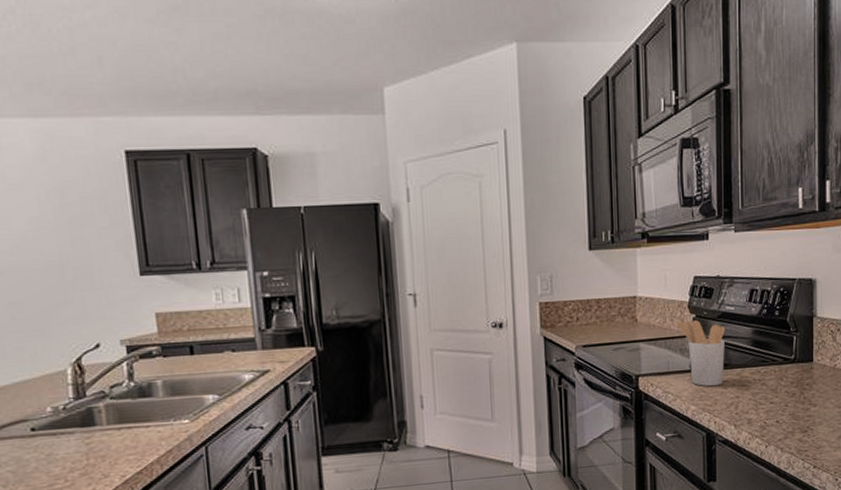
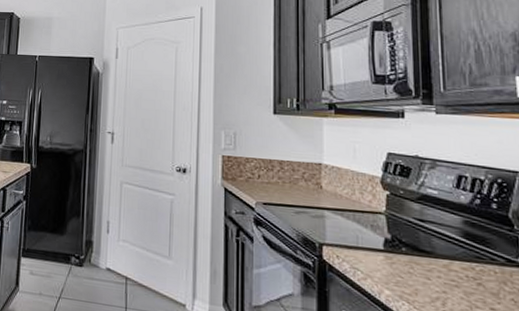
utensil holder: present [676,320,726,387] -> none [366,196,427,275]

